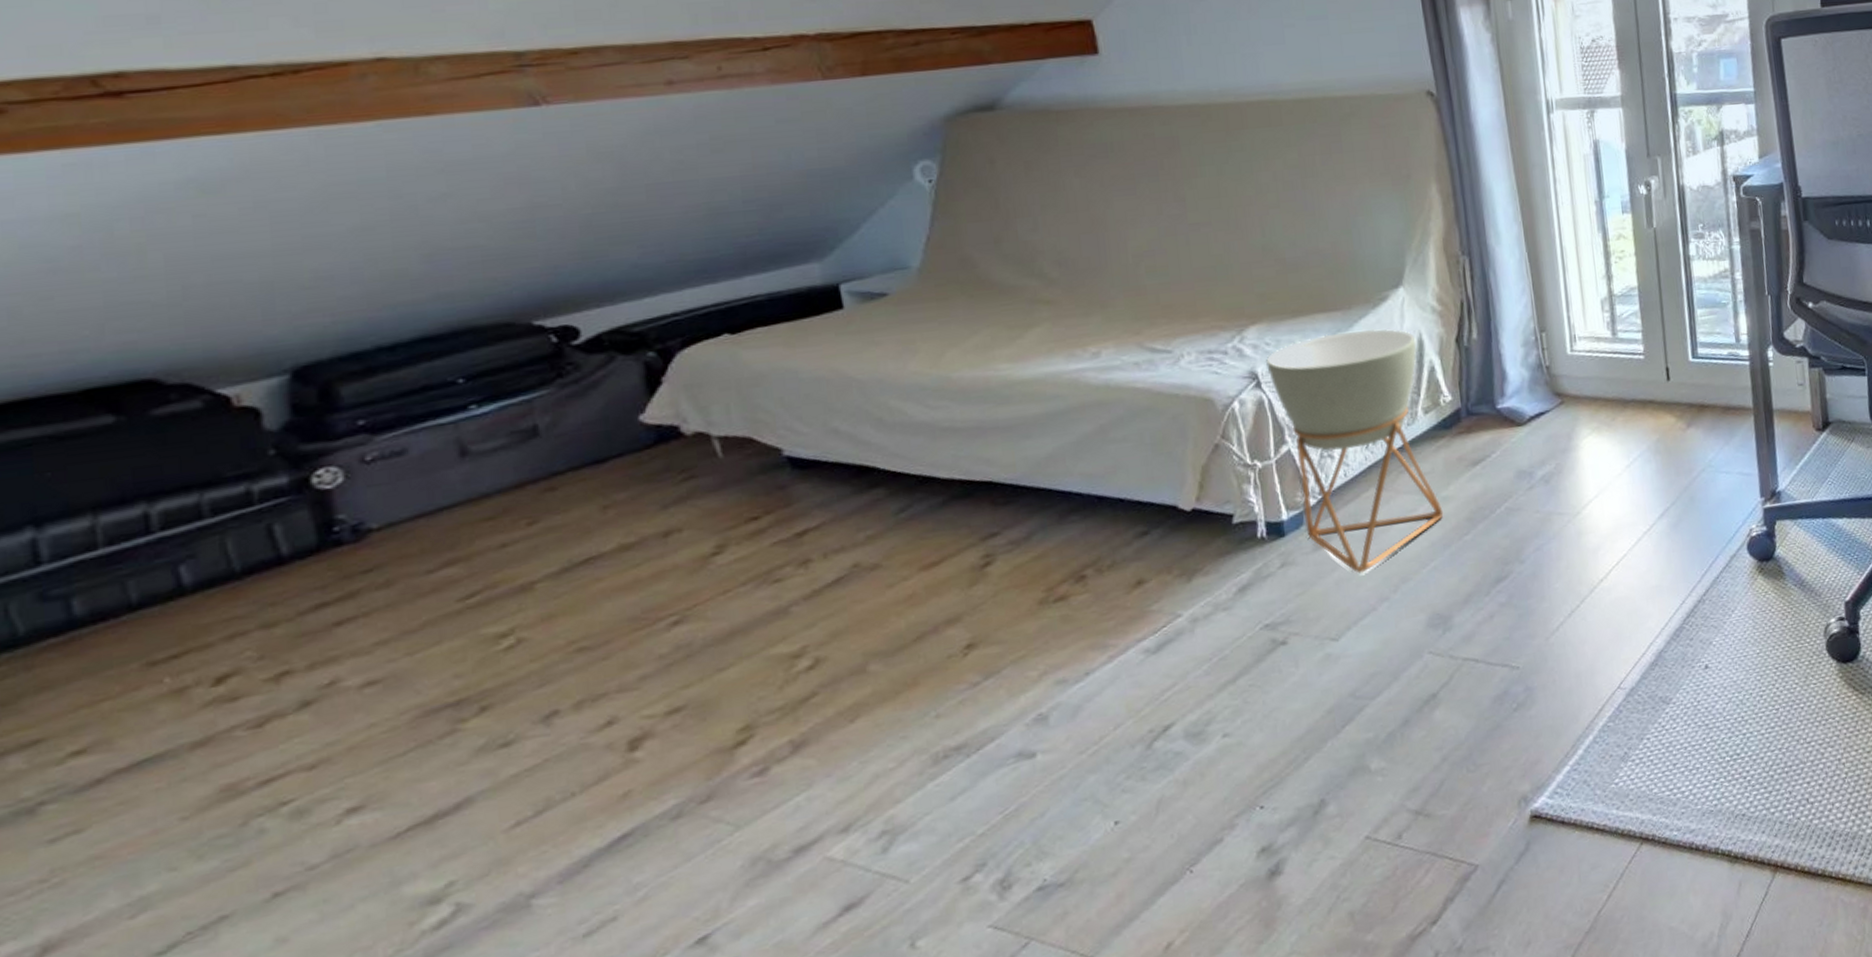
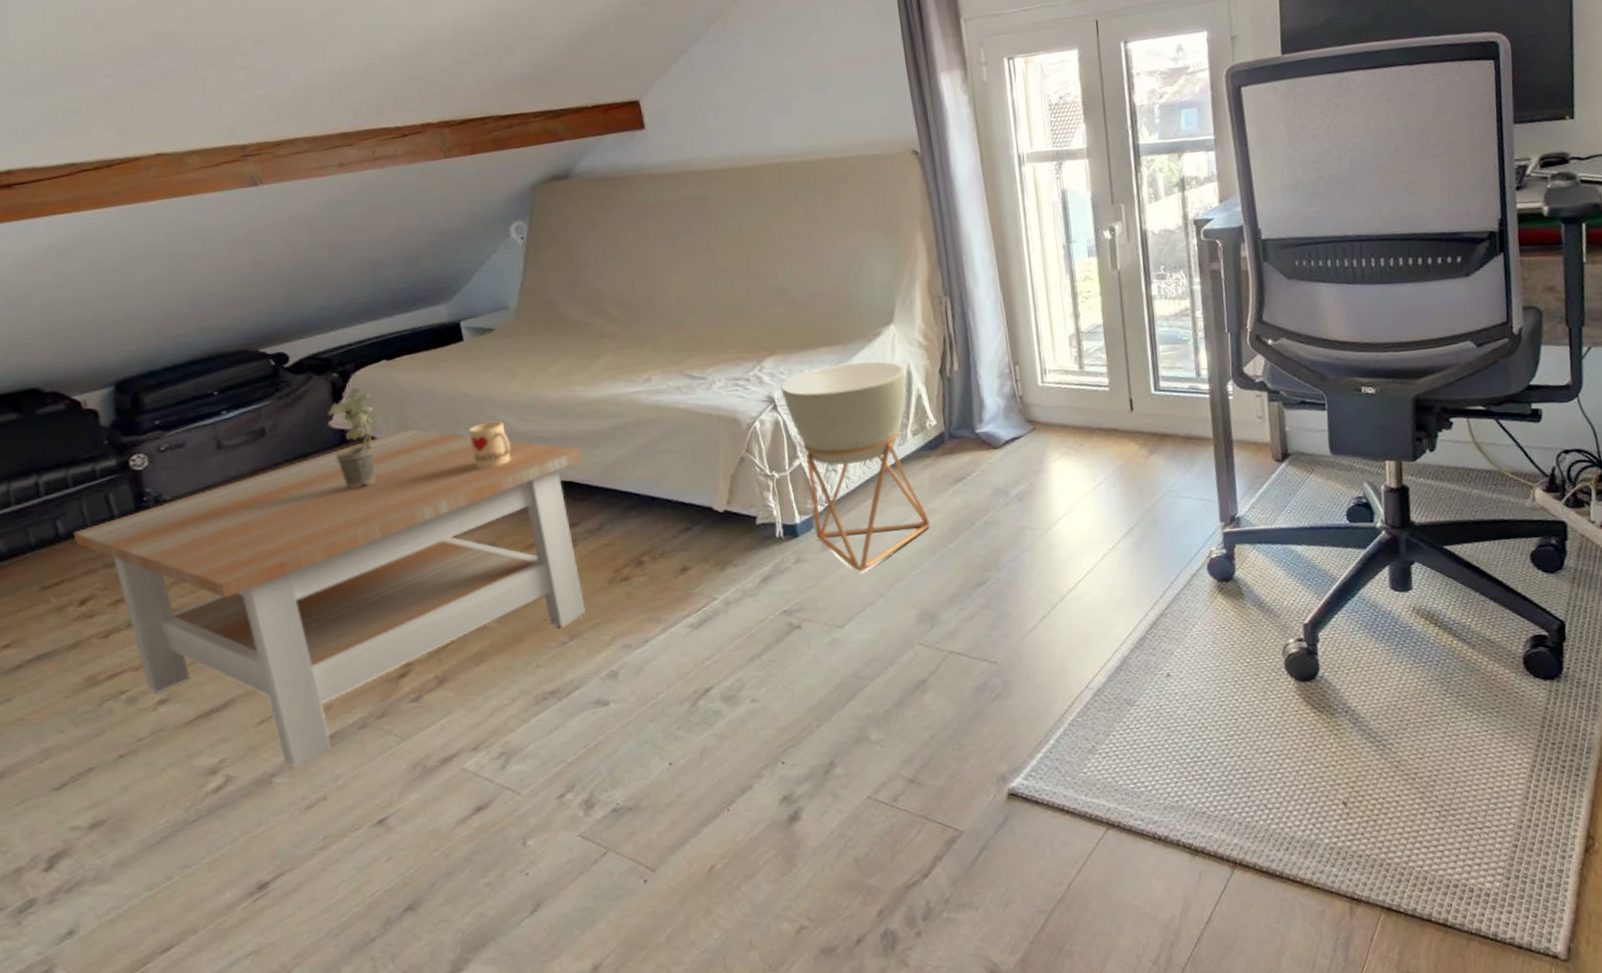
coffee table: none [208,420,1007,881] -> present [73,428,586,767]
potted plant: none [638,369,707,503] -> present [328,387,375,489]
mug: none [846,408,907,470] -> present [468,421,511,469]

